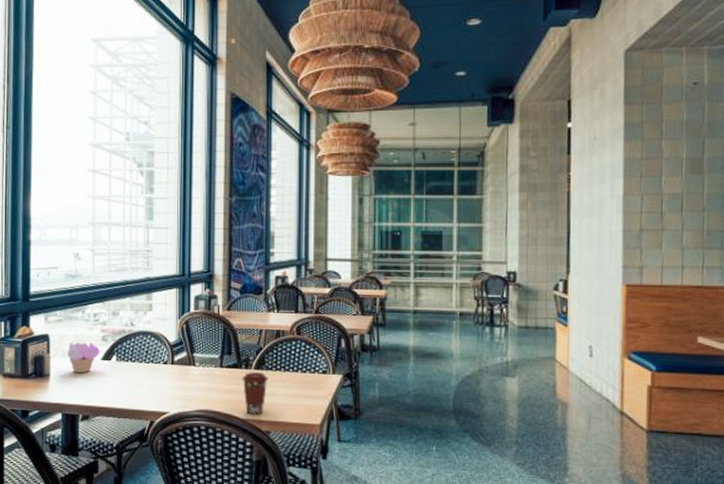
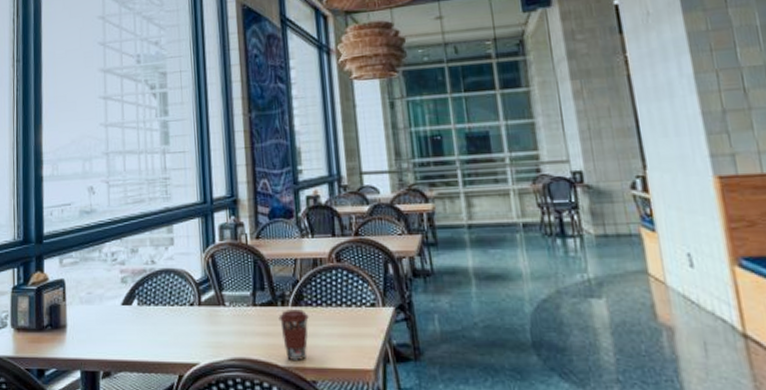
succulent plant: present [67,342,100,374] -> none [84,286,119,322]

